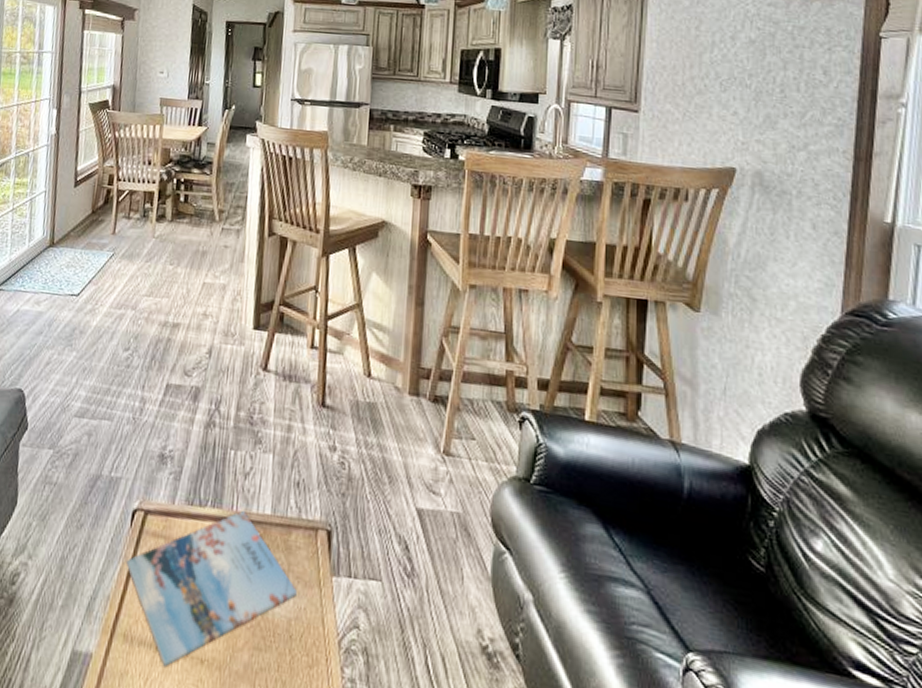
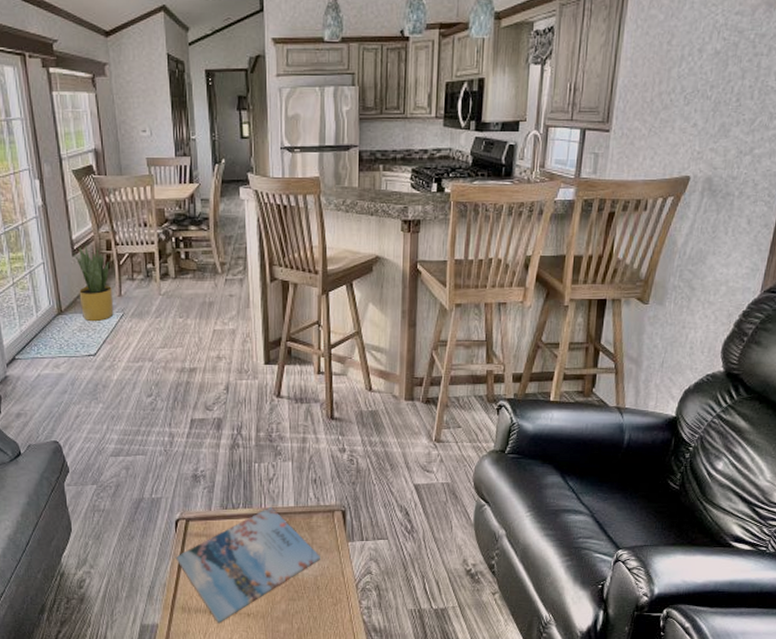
planter: none [72,176,109,259] -> present [73,244,114,321]

